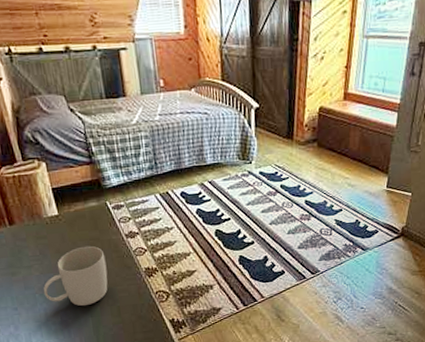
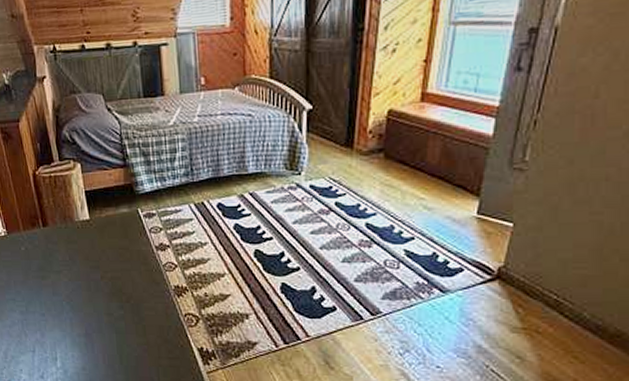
mug: present [43,246,108,306] -> none [70,255,135,320]

